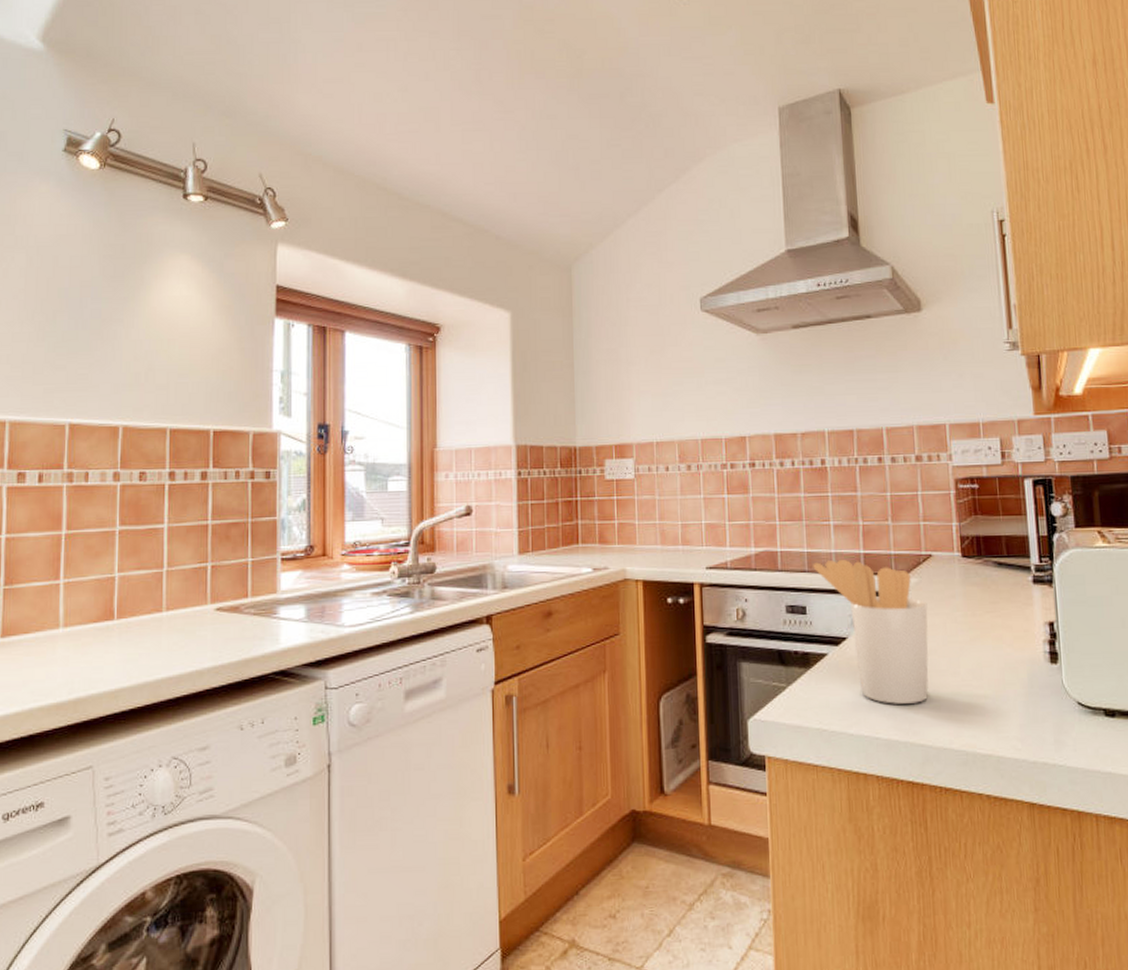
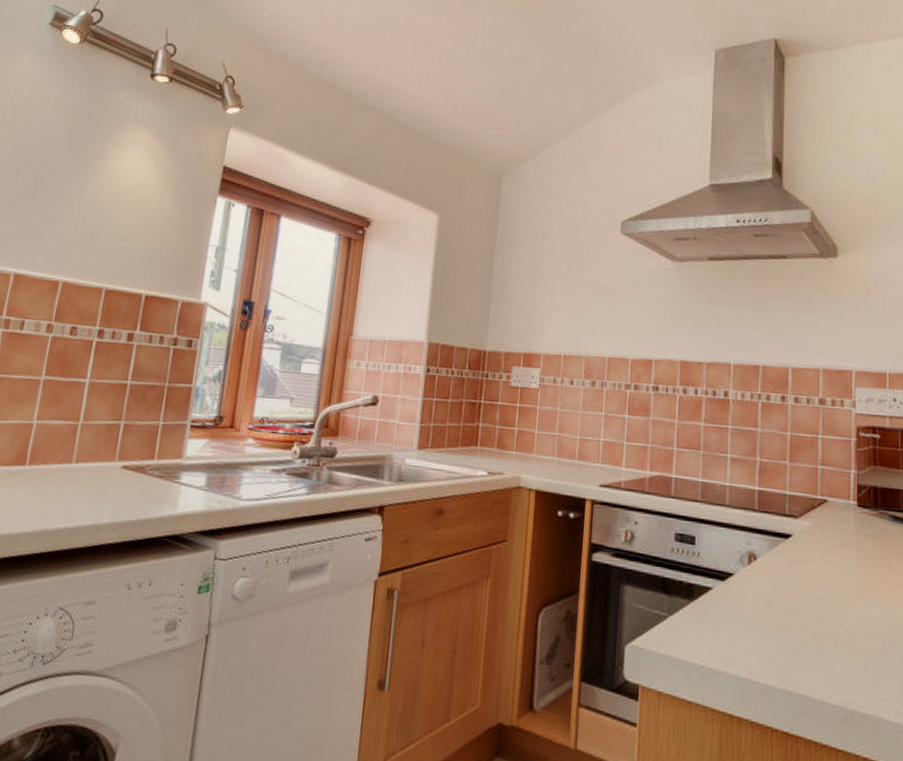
utensil holder: present [813,559,929,704] -> none [706,493,818,651]

